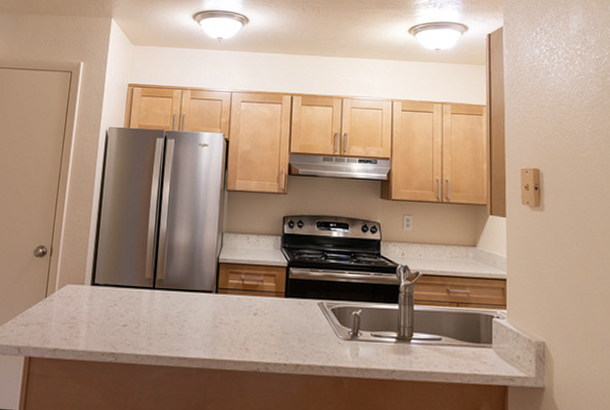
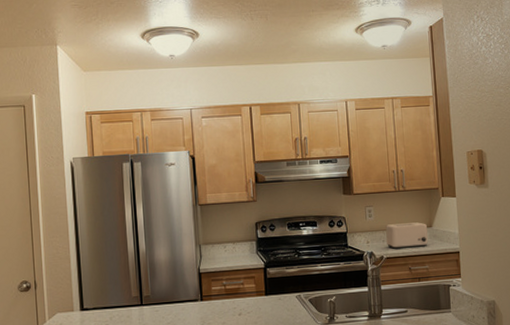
toaster: none [424,237,471,269] -> present [386,222,428,250]

